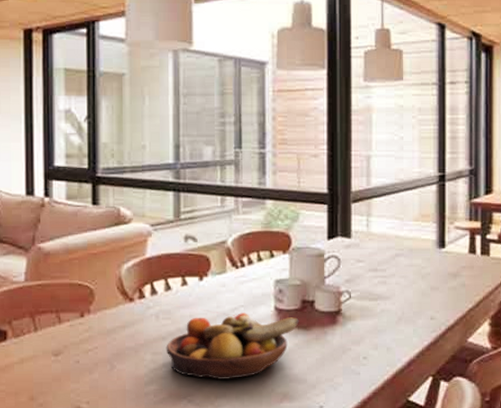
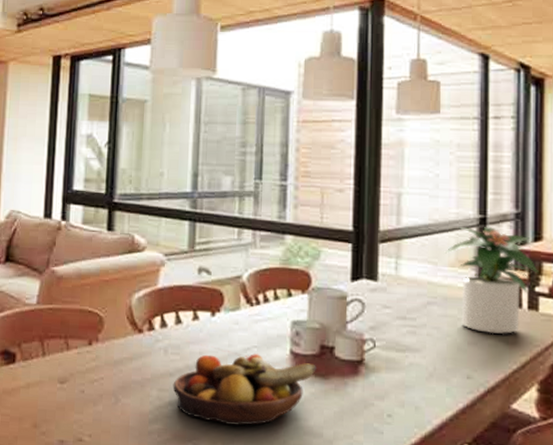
potted plant: none [410,182,490,279] -> present [446,226,540,335]

